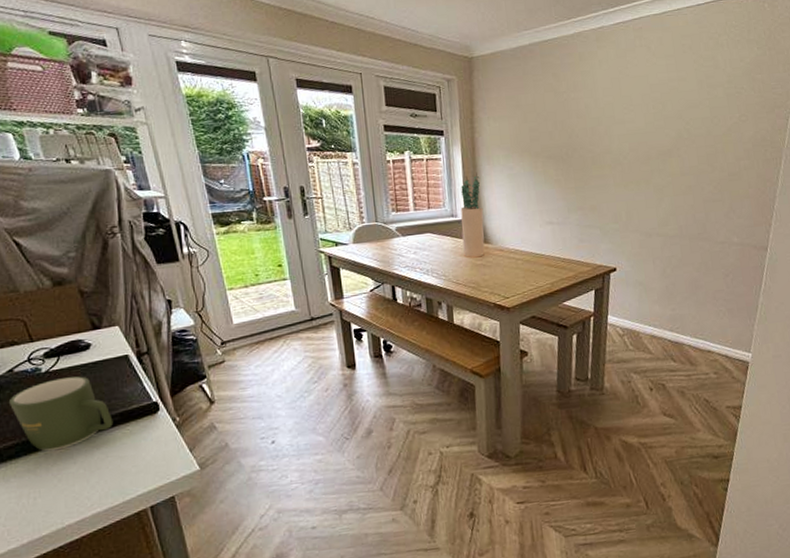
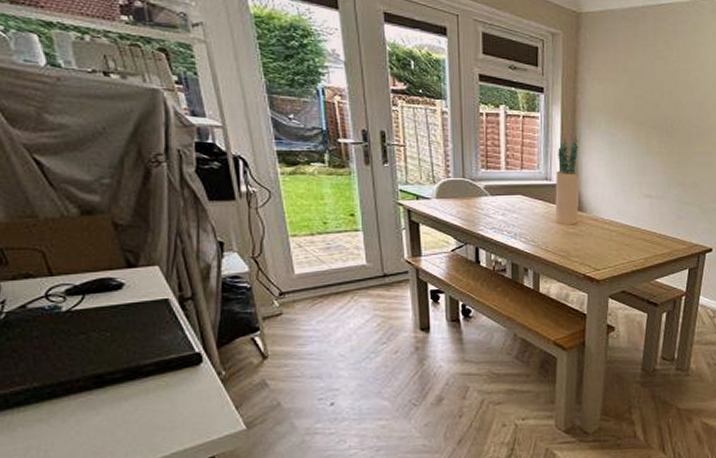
mug: present [8,376,114,451] -> none [18,317,147,400]

